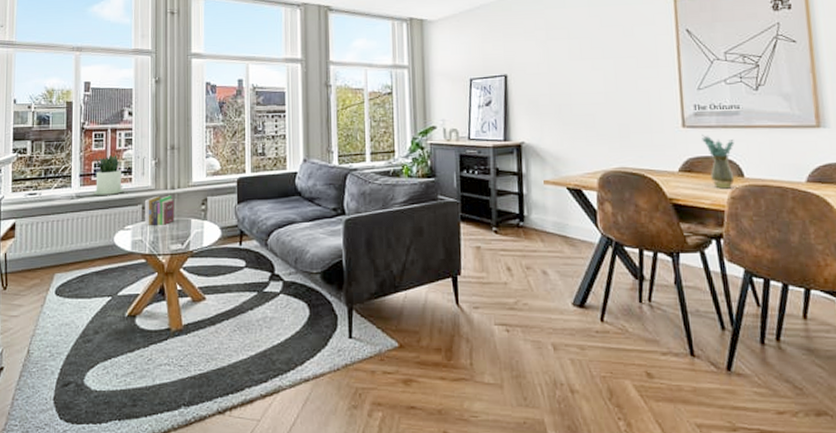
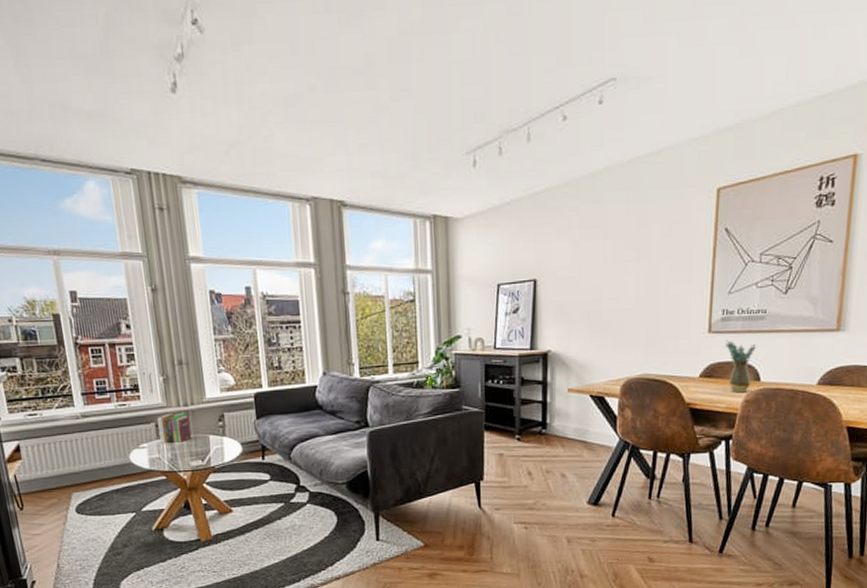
planter: present [93,154,125,196] -> none [95,371,134,415]

